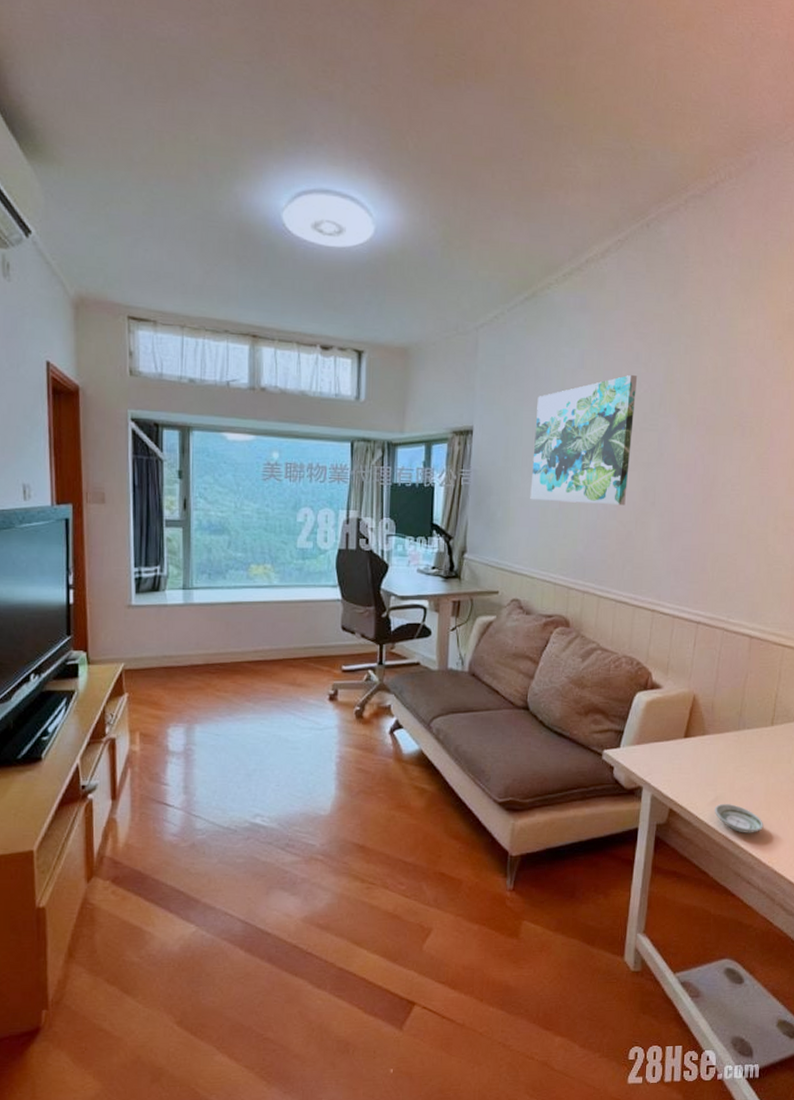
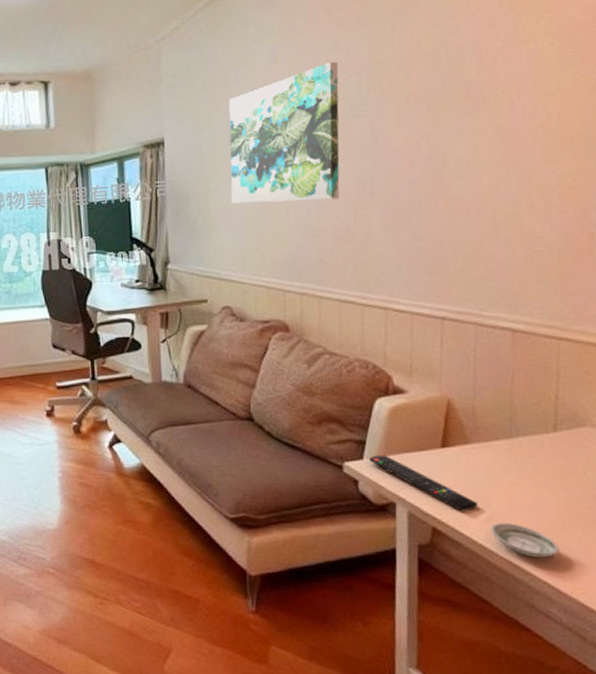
remote control: none [625,744,707,795] -> present [369,455,477,512]

